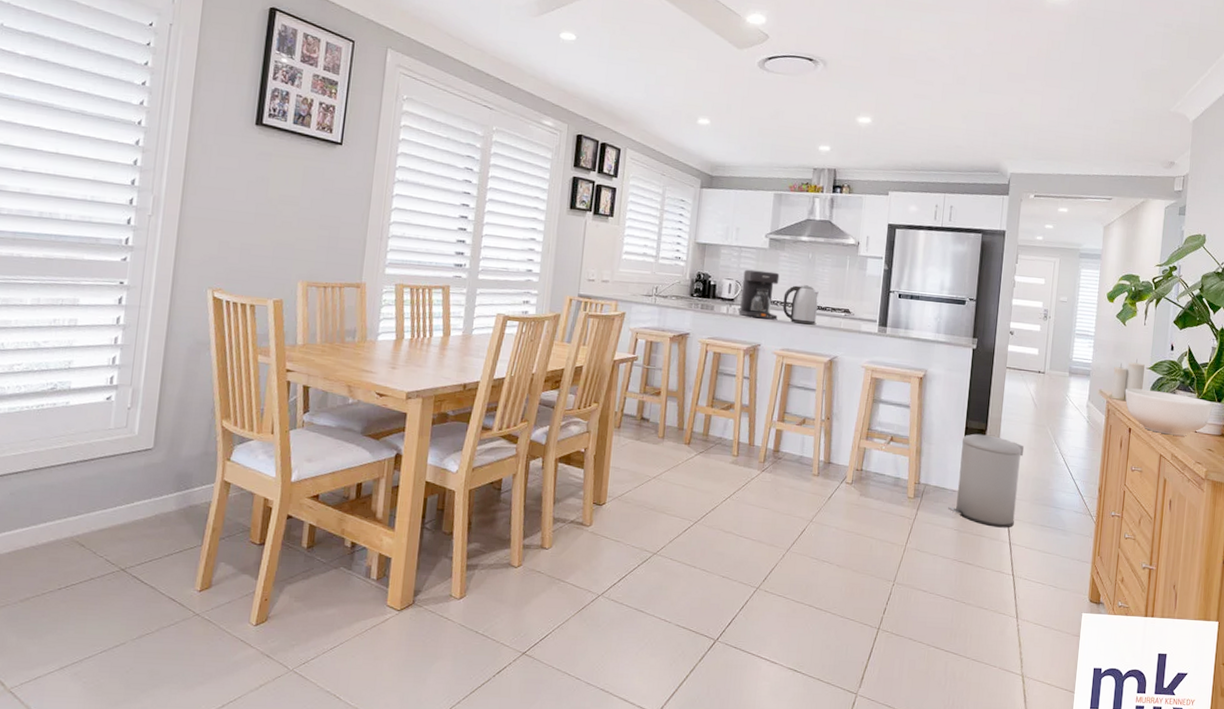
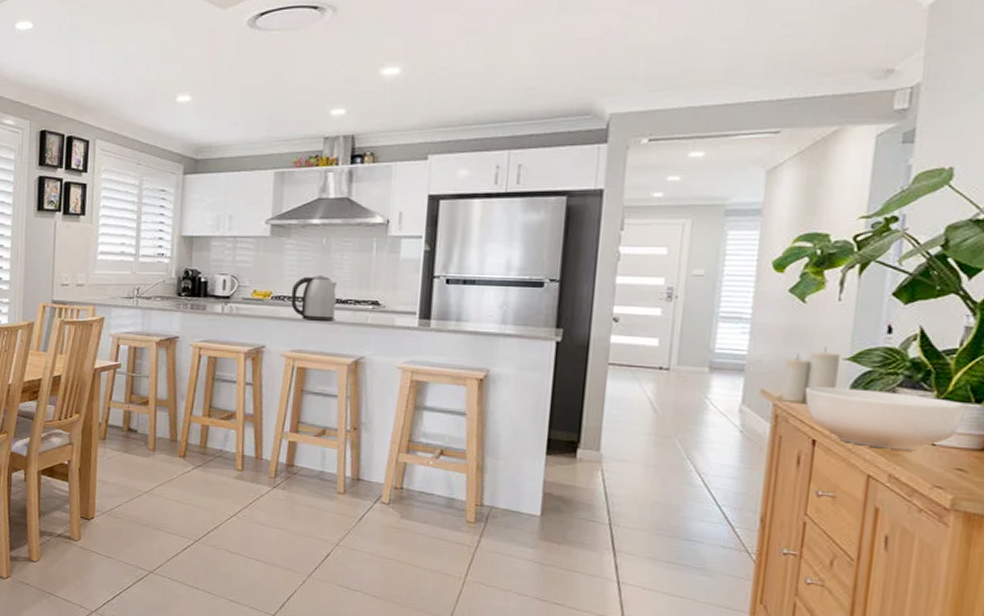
coffee maker: present [738,269,780,320] -> none [236,262,286,318]
pedal bin: present [948,433,1025,528] -> none [524,446,639,563]

